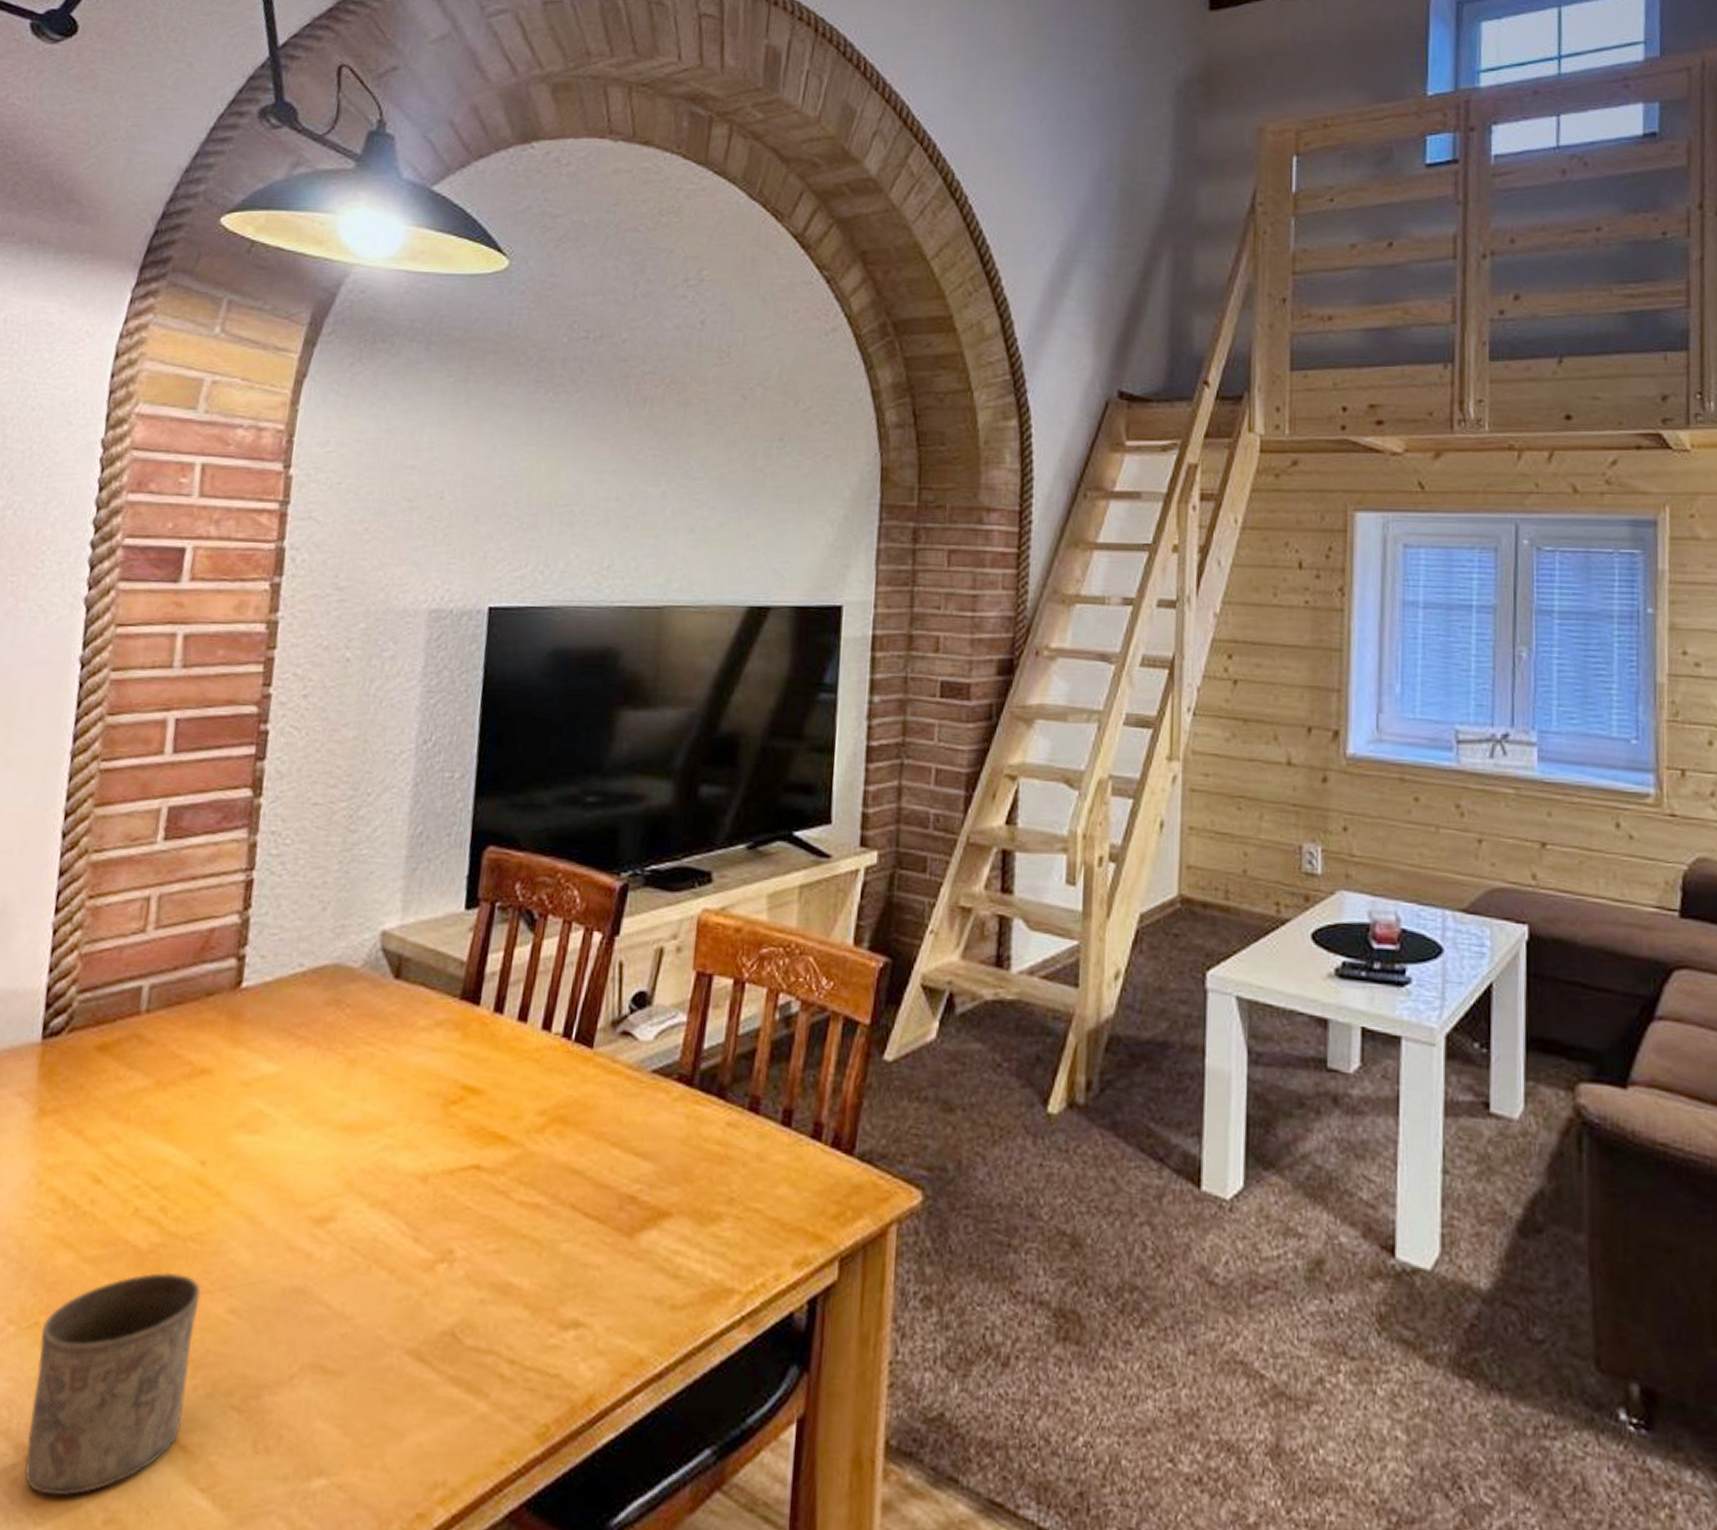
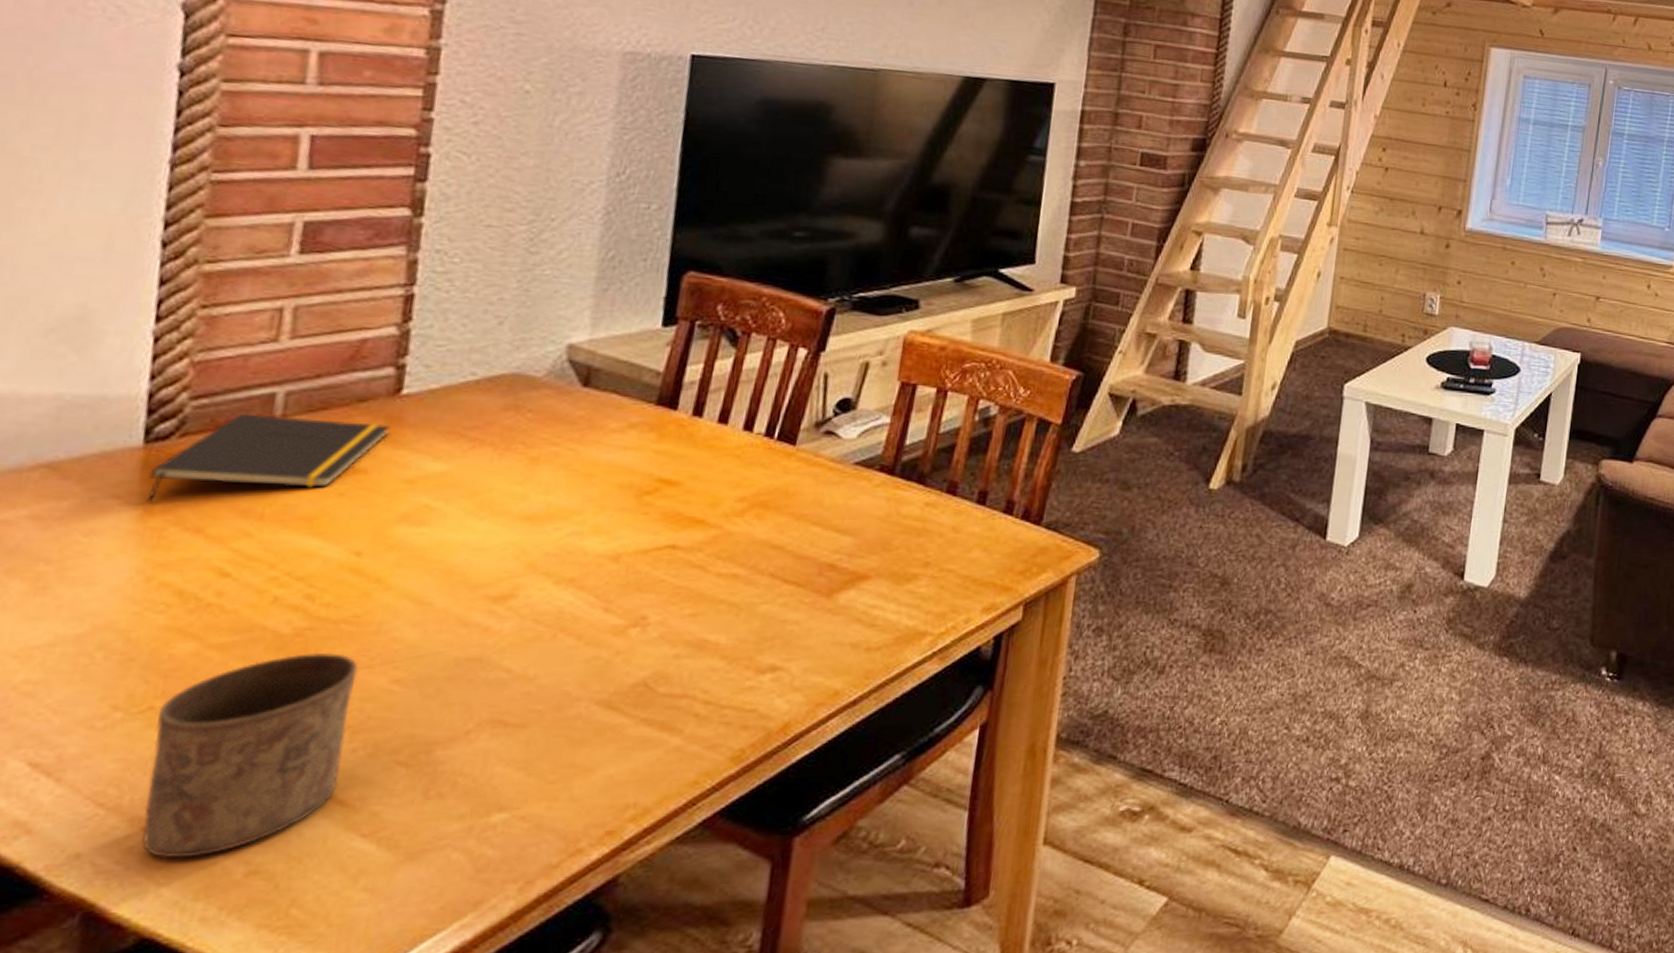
notepad: none [41,1008,233,1101] -> present [146,413,391,502]

